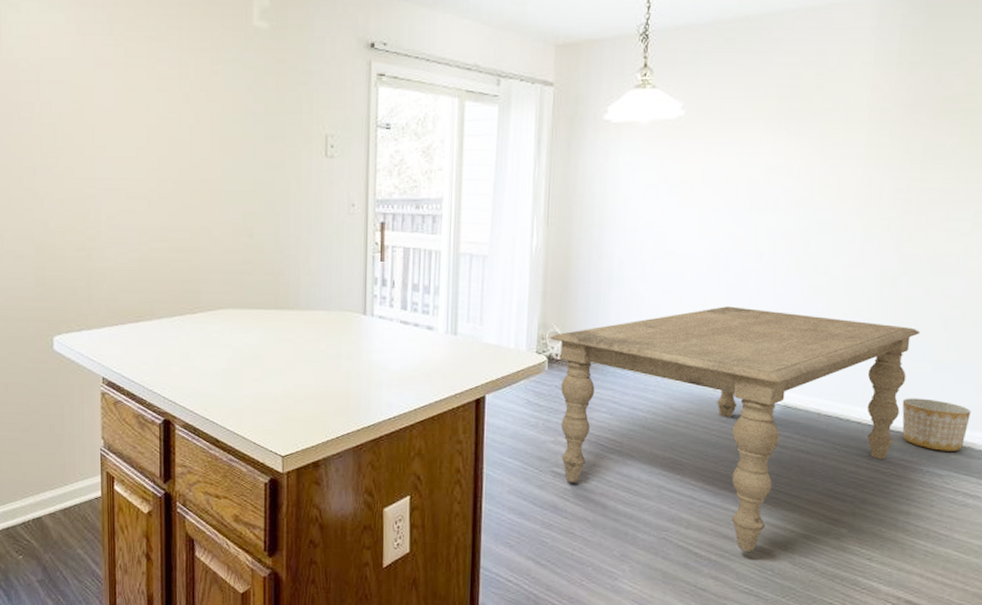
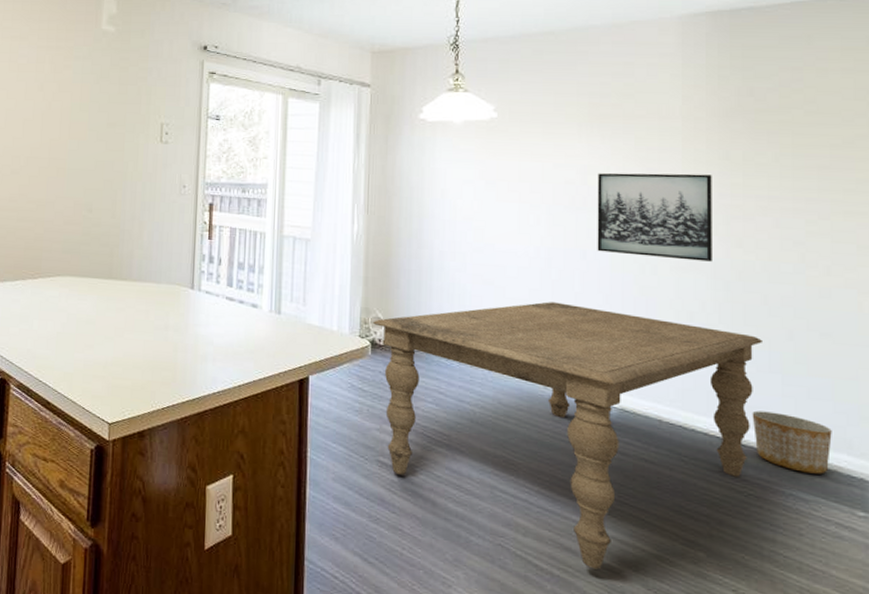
wall art: none [774,168,892,258] -> present [597,173,712,262]

